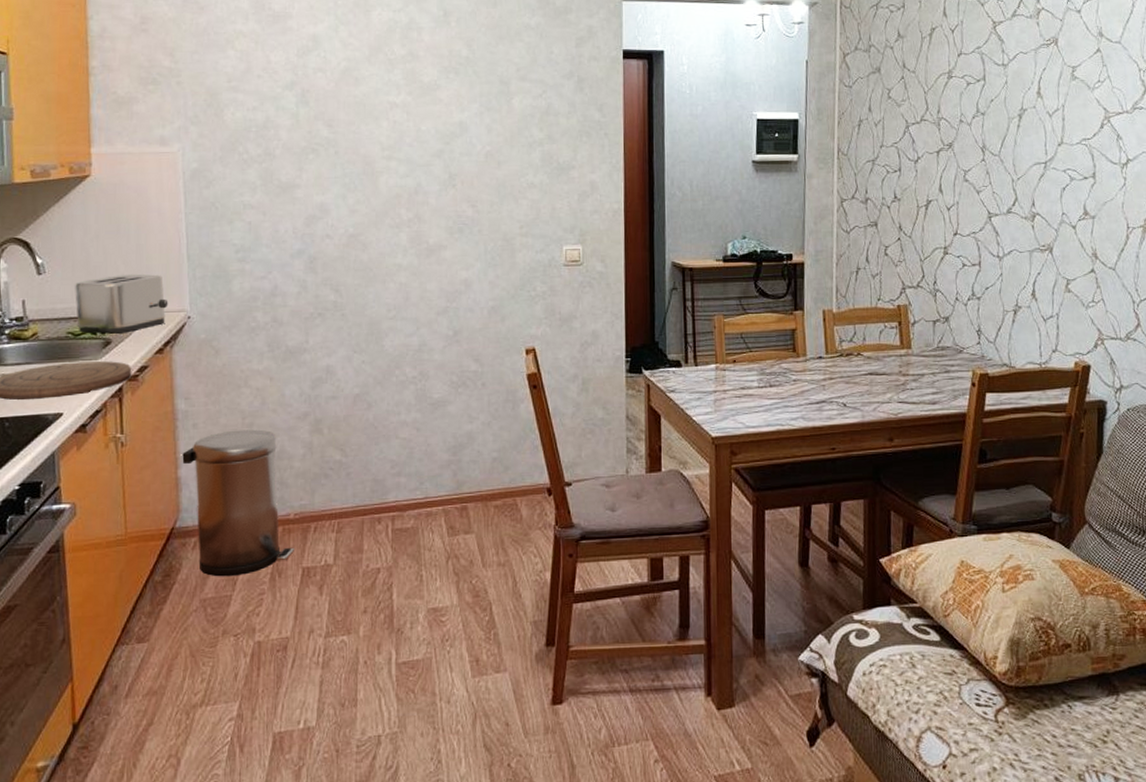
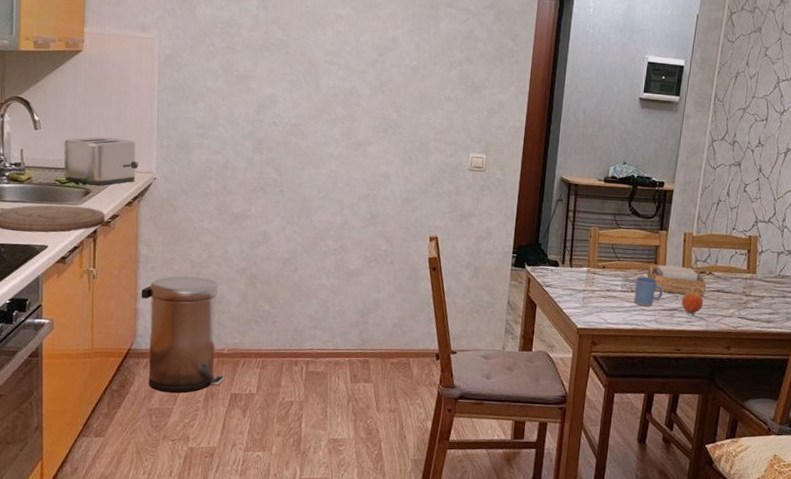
mug: none [773,366,808,402] -> present [634,276,664,306]
napkin holder: none [785,350,856,383] -> present [647,264,707,297]
fruit: none [829,375,855,405] -> present [681,289,703,314]

